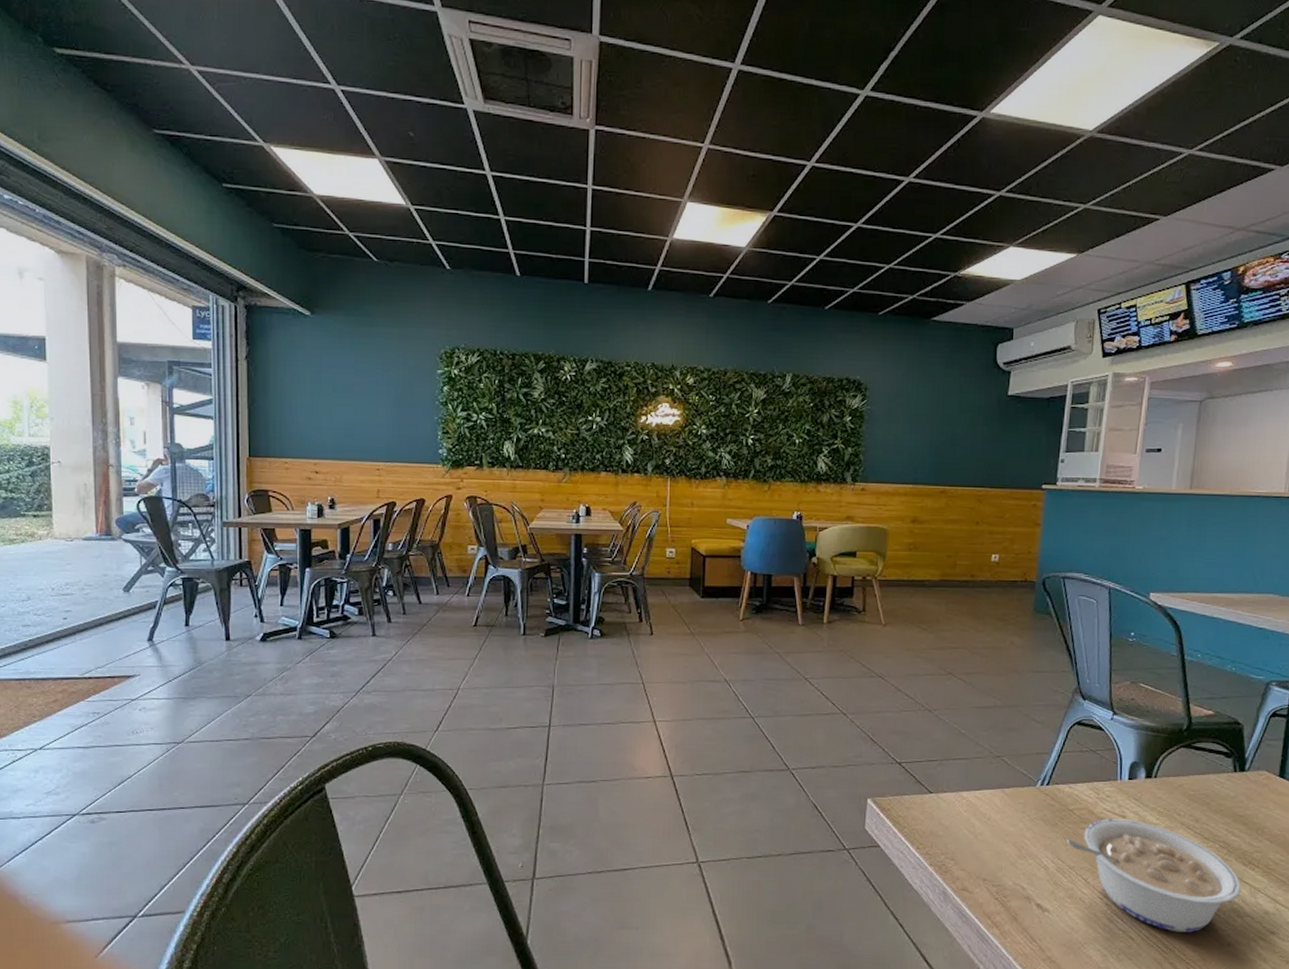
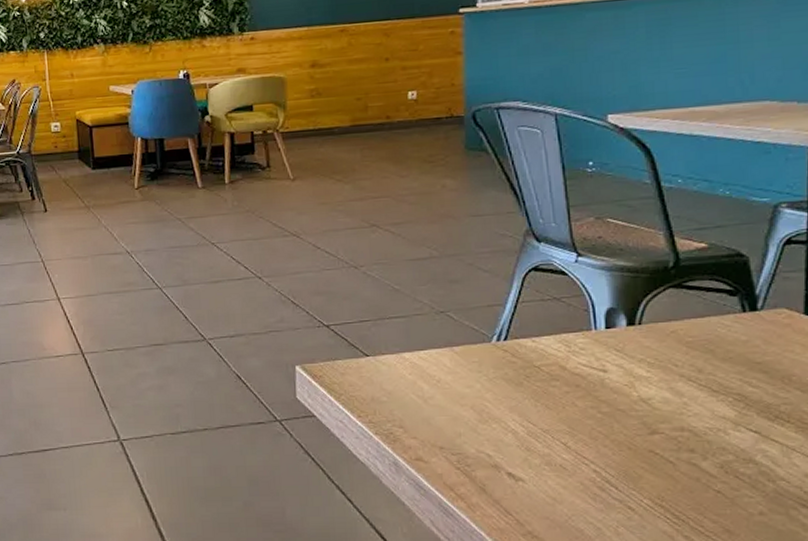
legume: present [1065,819,1241,933] -> none [534,374,769,501]

